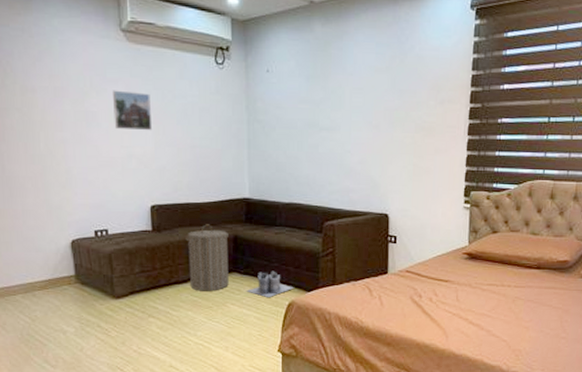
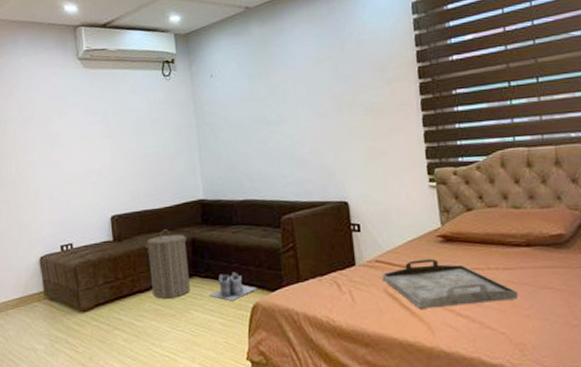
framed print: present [113,90,153,131] -> none [73,111,109,147]
serving tray: none [410,272,523,316] -> present [381,258,518,309]

